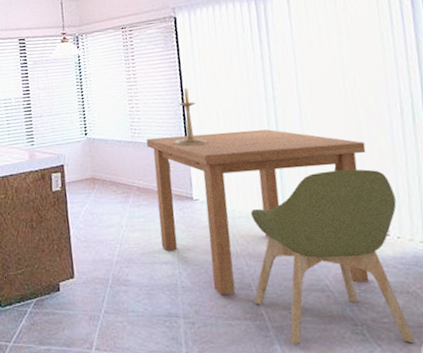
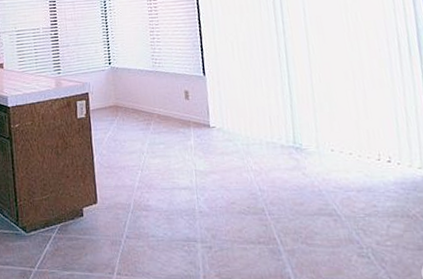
dining table: present [146,129,369,296] -> none [166,60,373,220]
candlestick: present [175,81,207,146] -> none [193,14,223,76]
chair: present [251,169,415,346] -> none [264,98,416,269]

